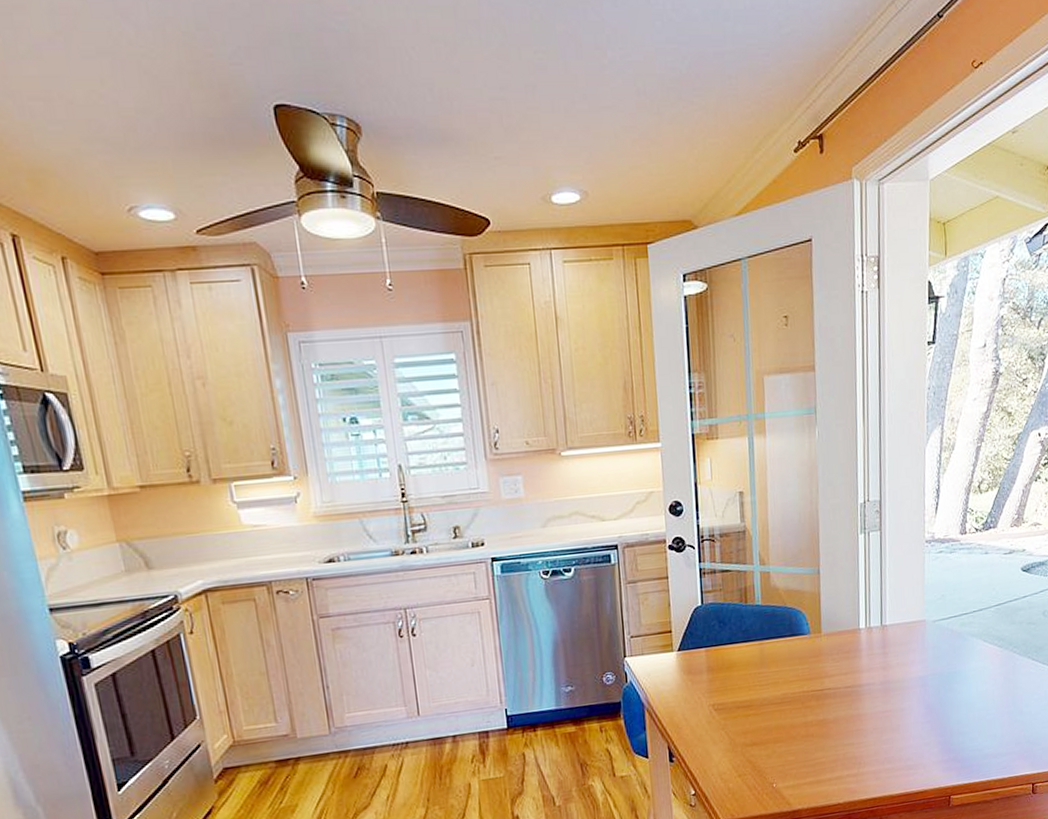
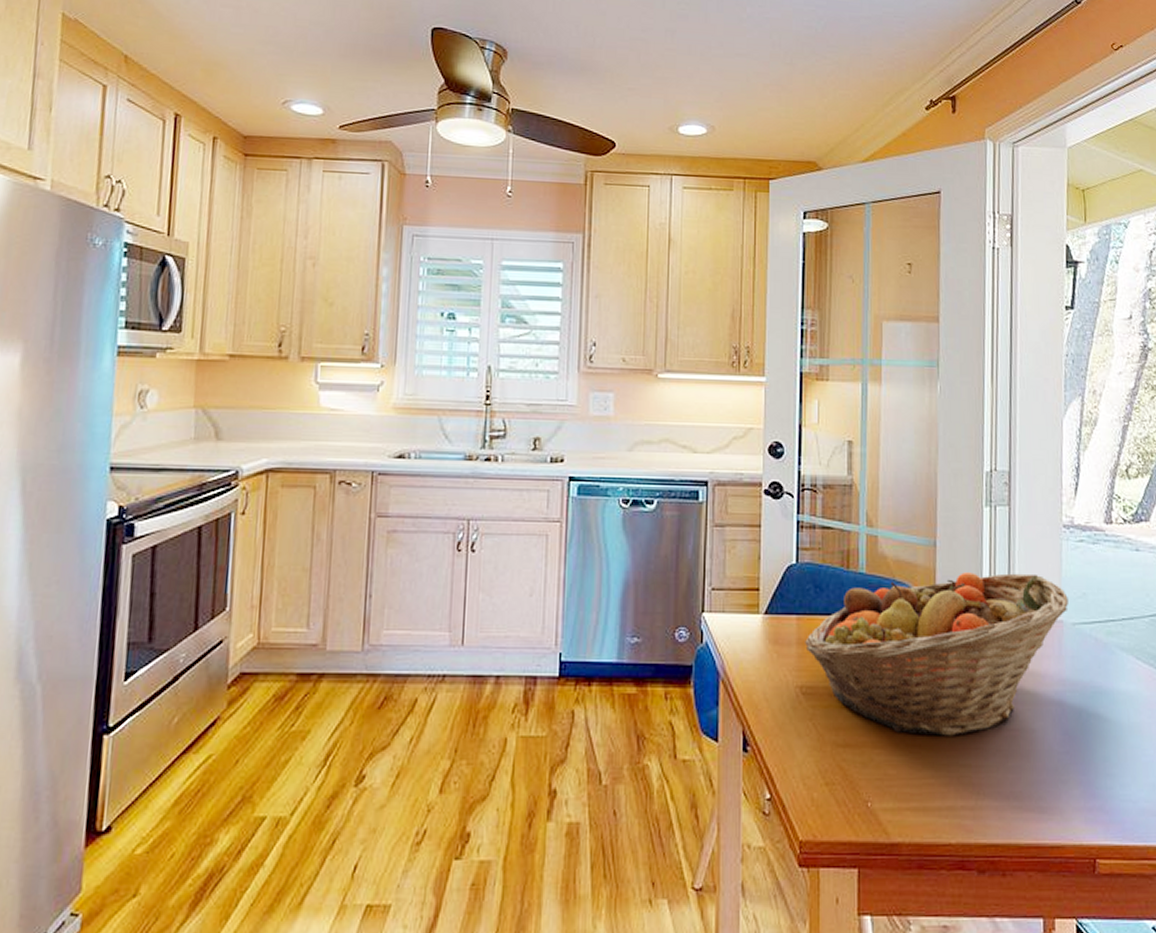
fruit basket: none [714,585,930,728] -> present [805,572,1068,736]

